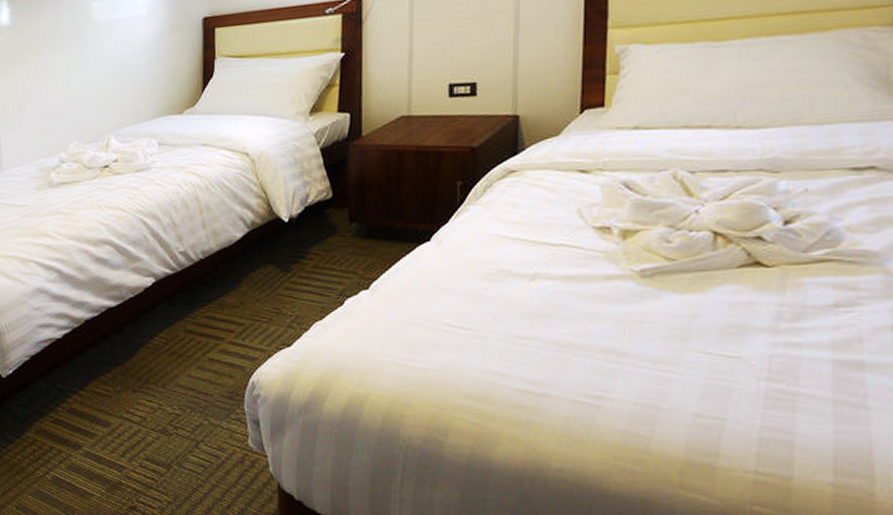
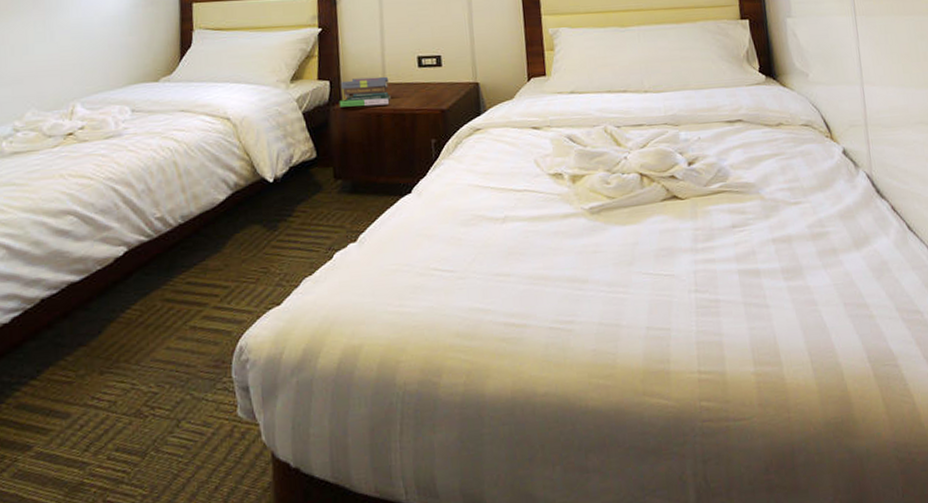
books: none [358,107,415,145] -> present [339,76,391,109]

